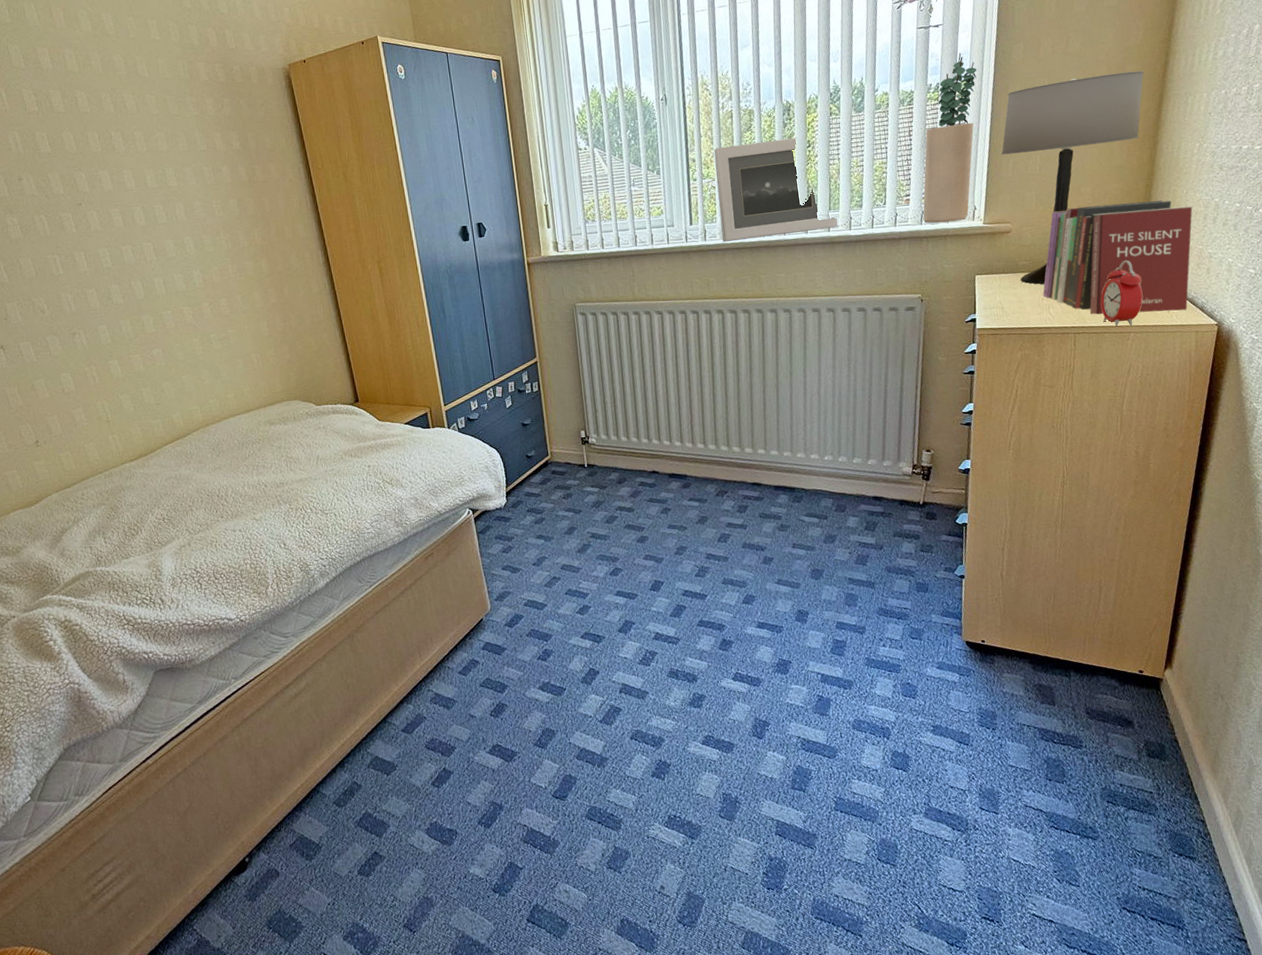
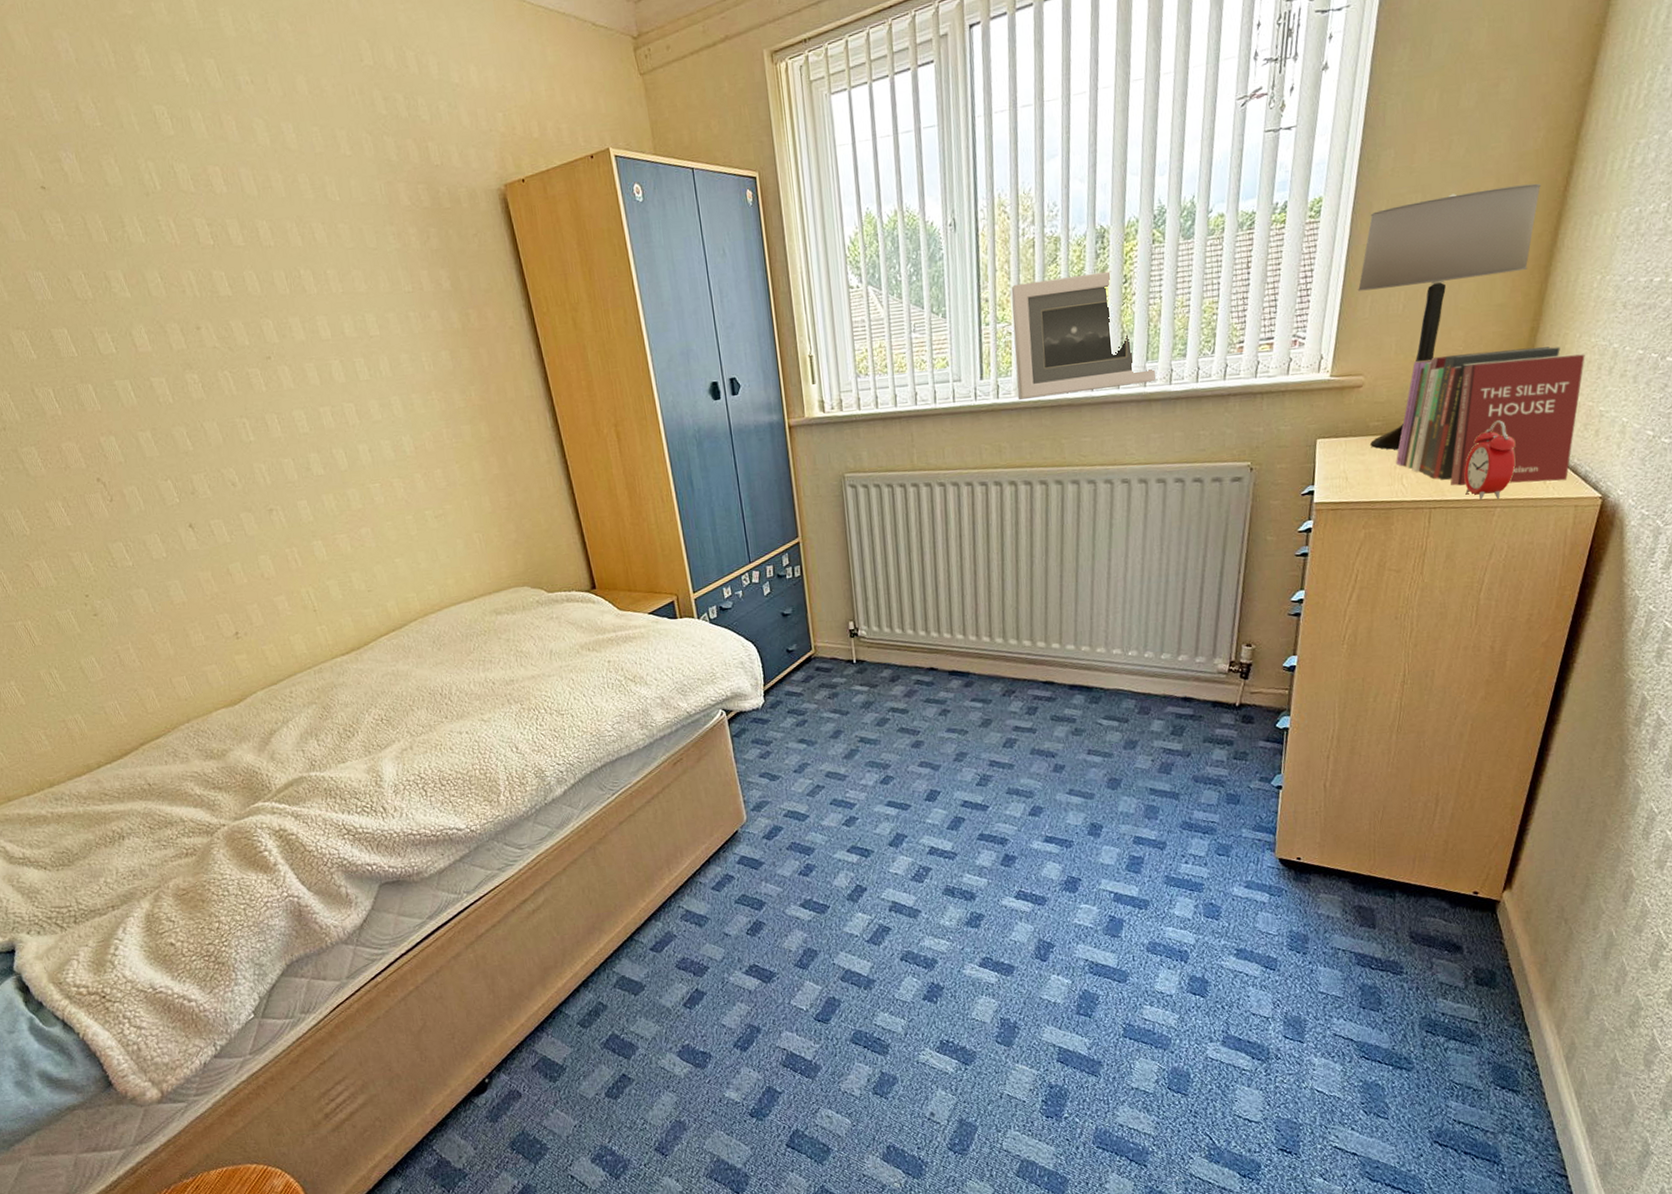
vase: present [922,53,977,224] -> none [1258,163,1335,377]

